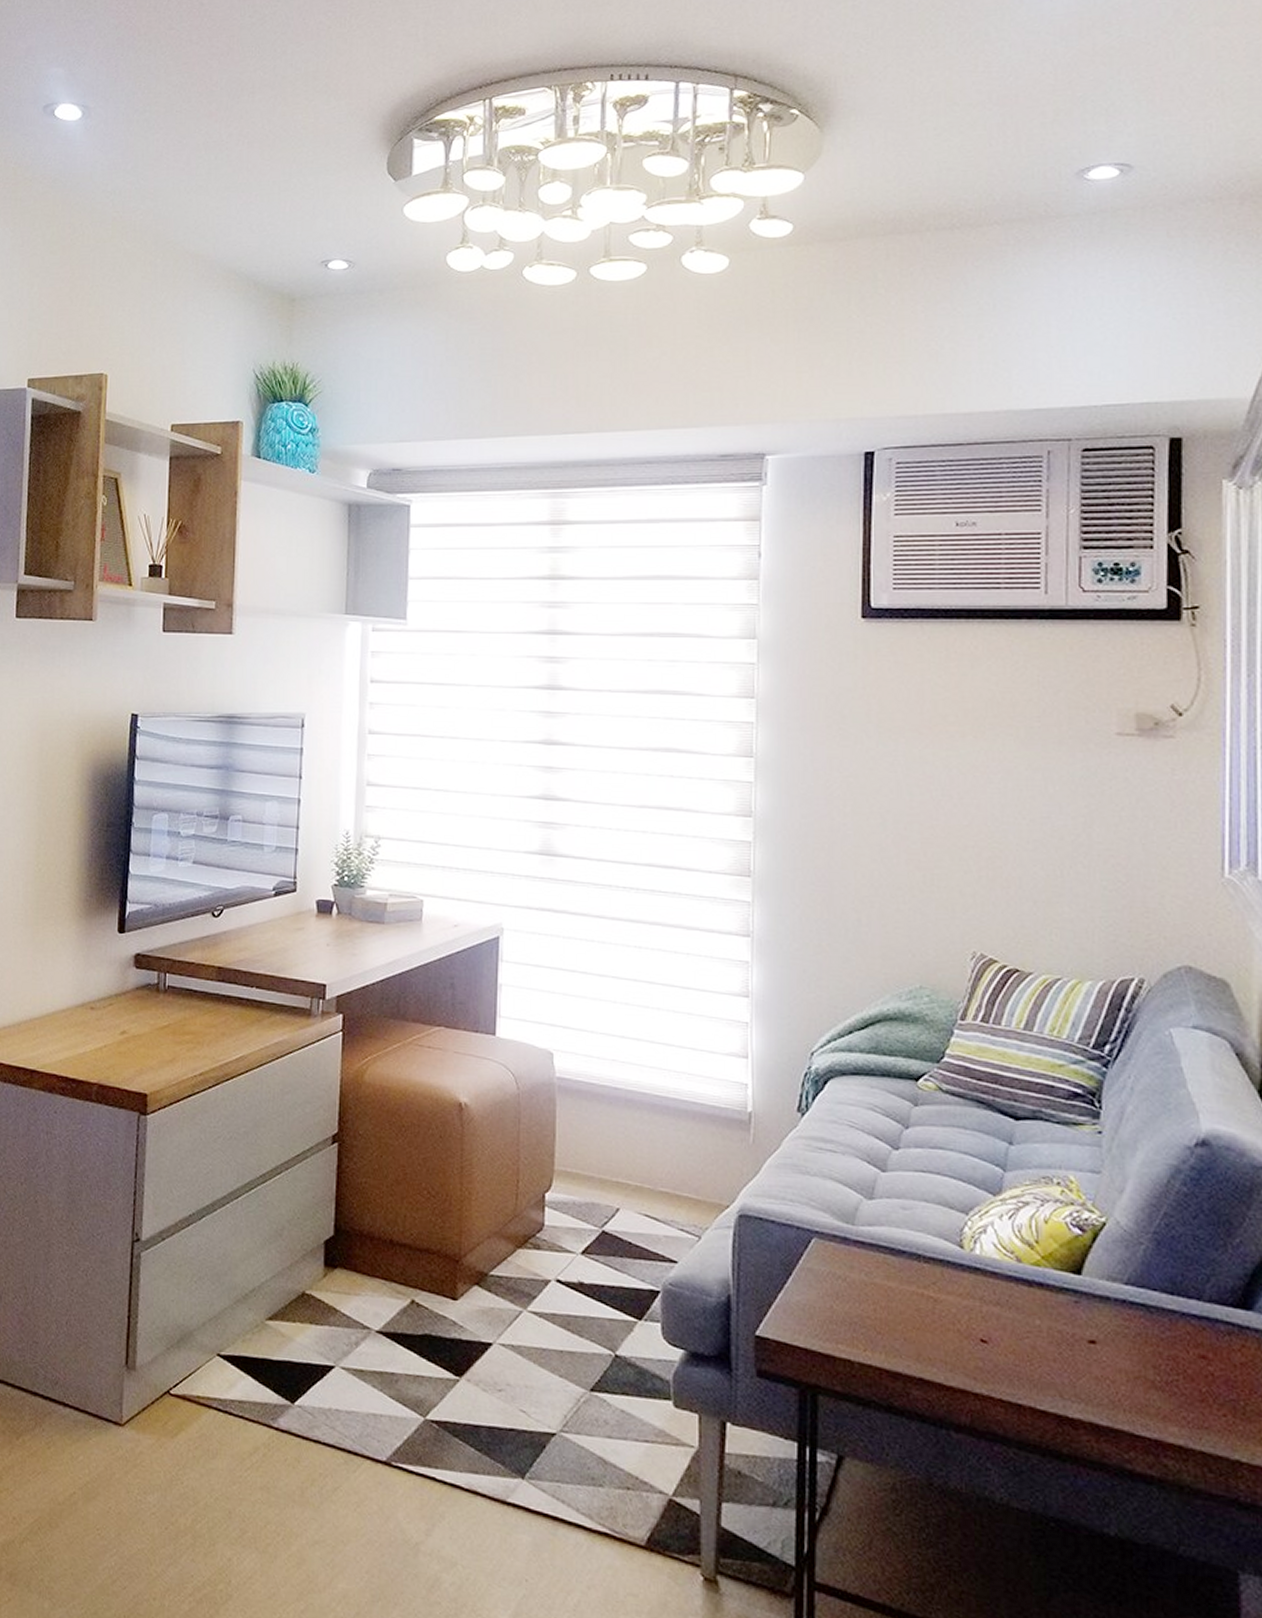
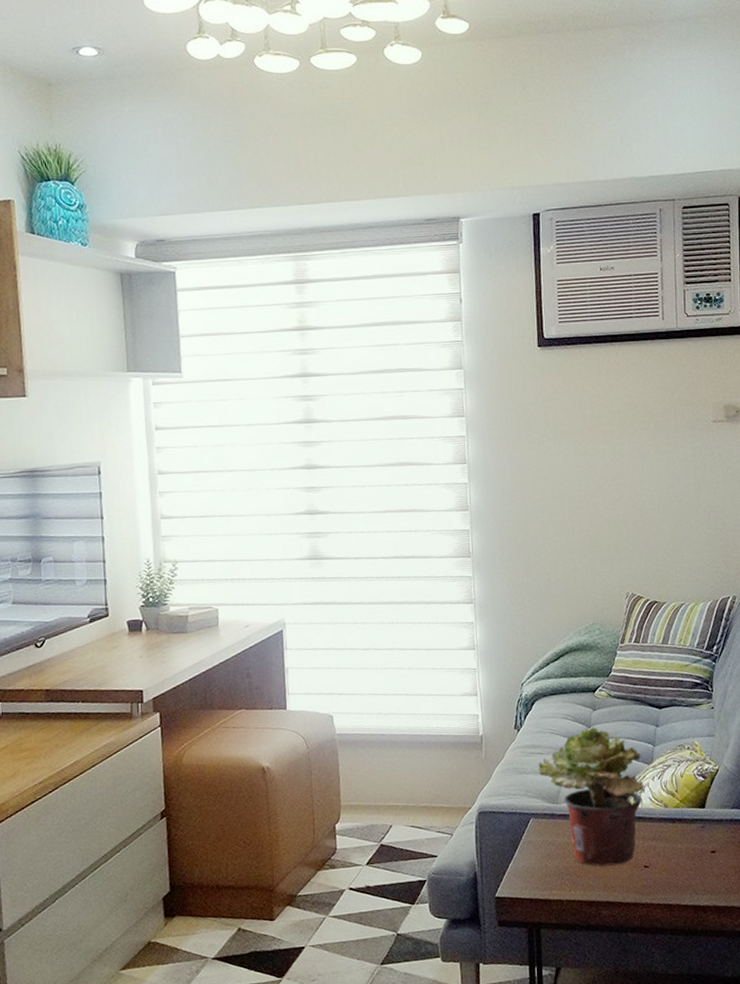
potted plant: none [828,1128,986,1330] -> present [538,727,644,866]

